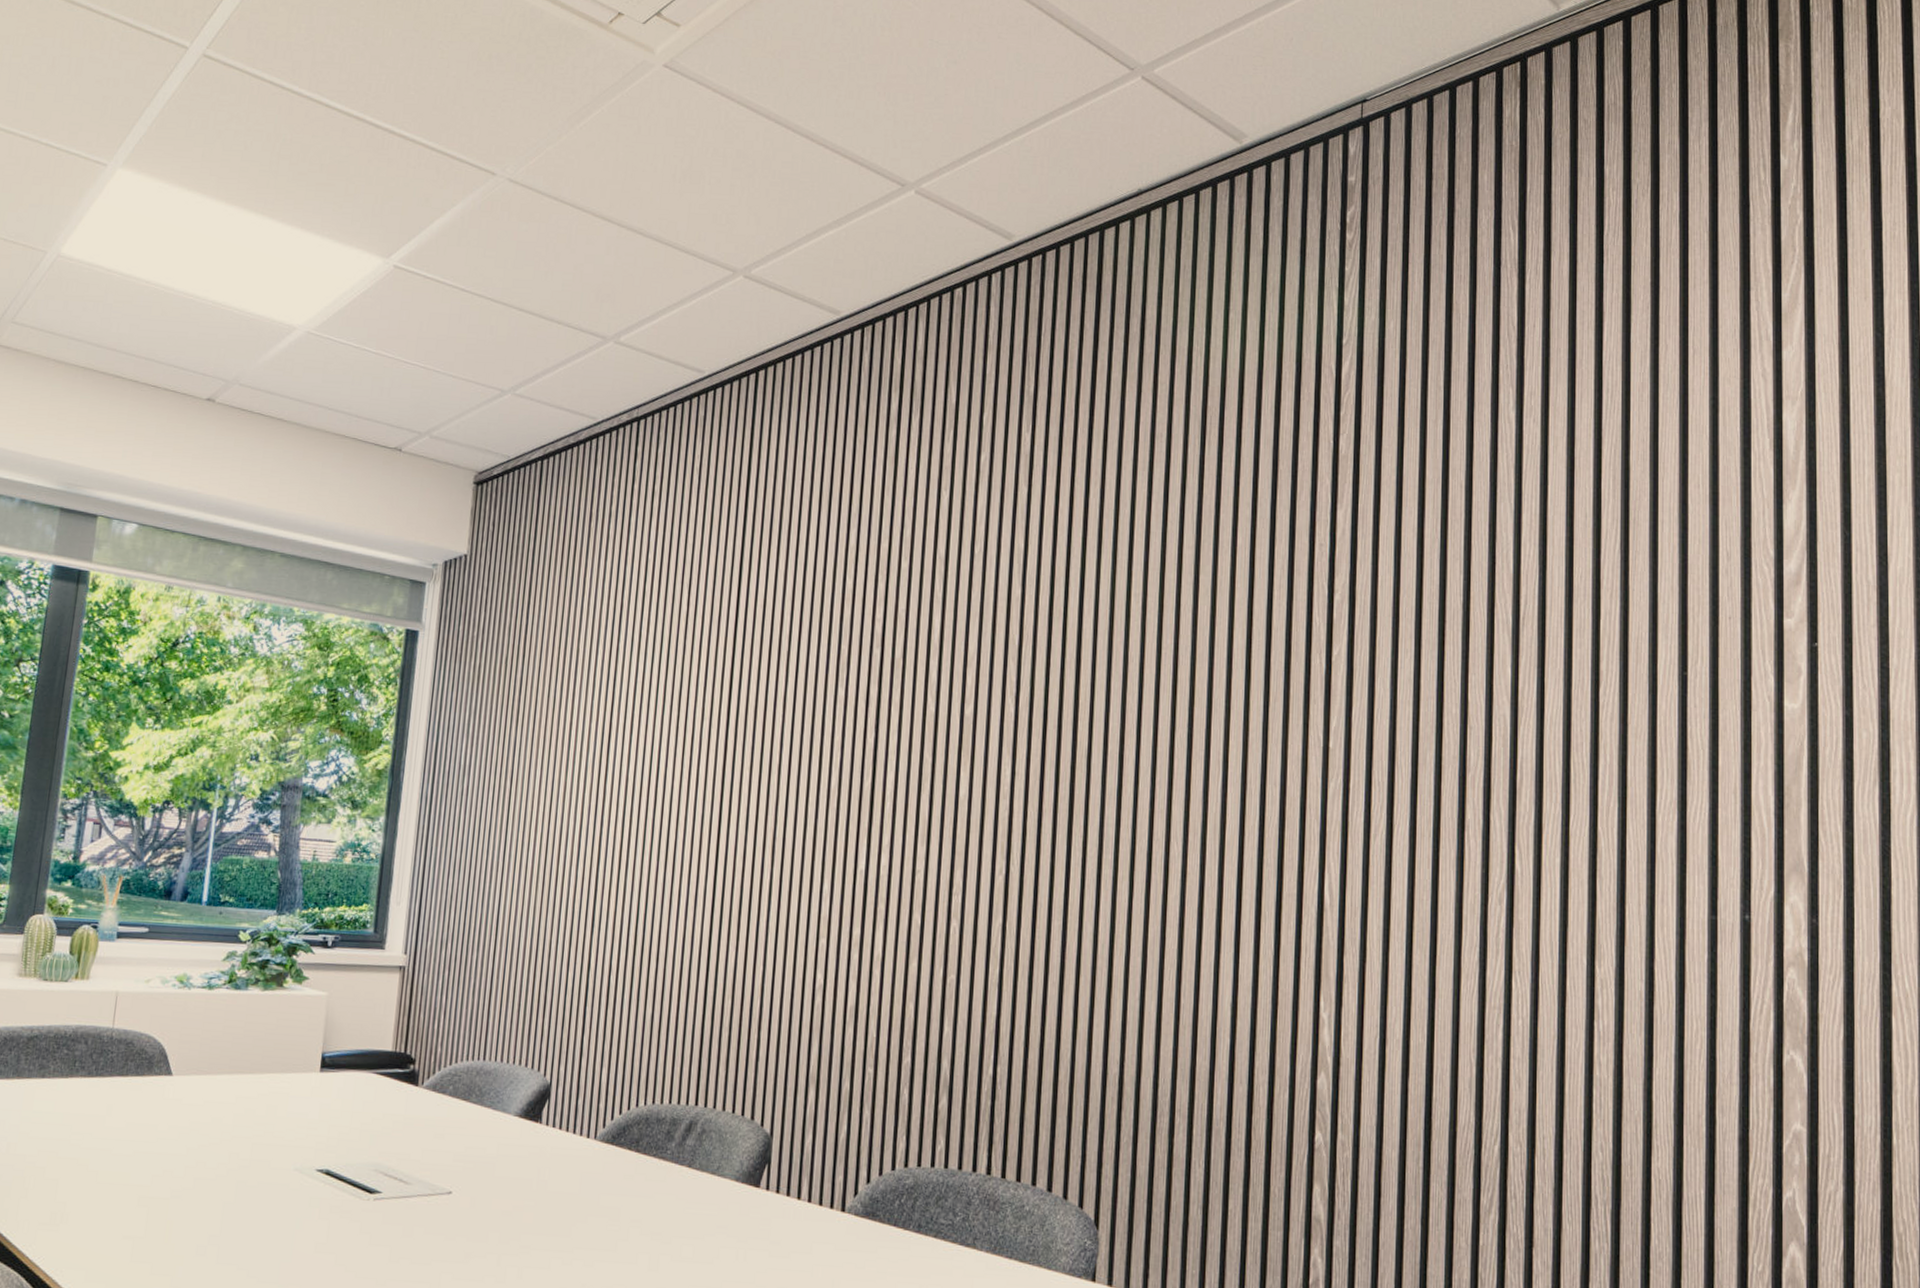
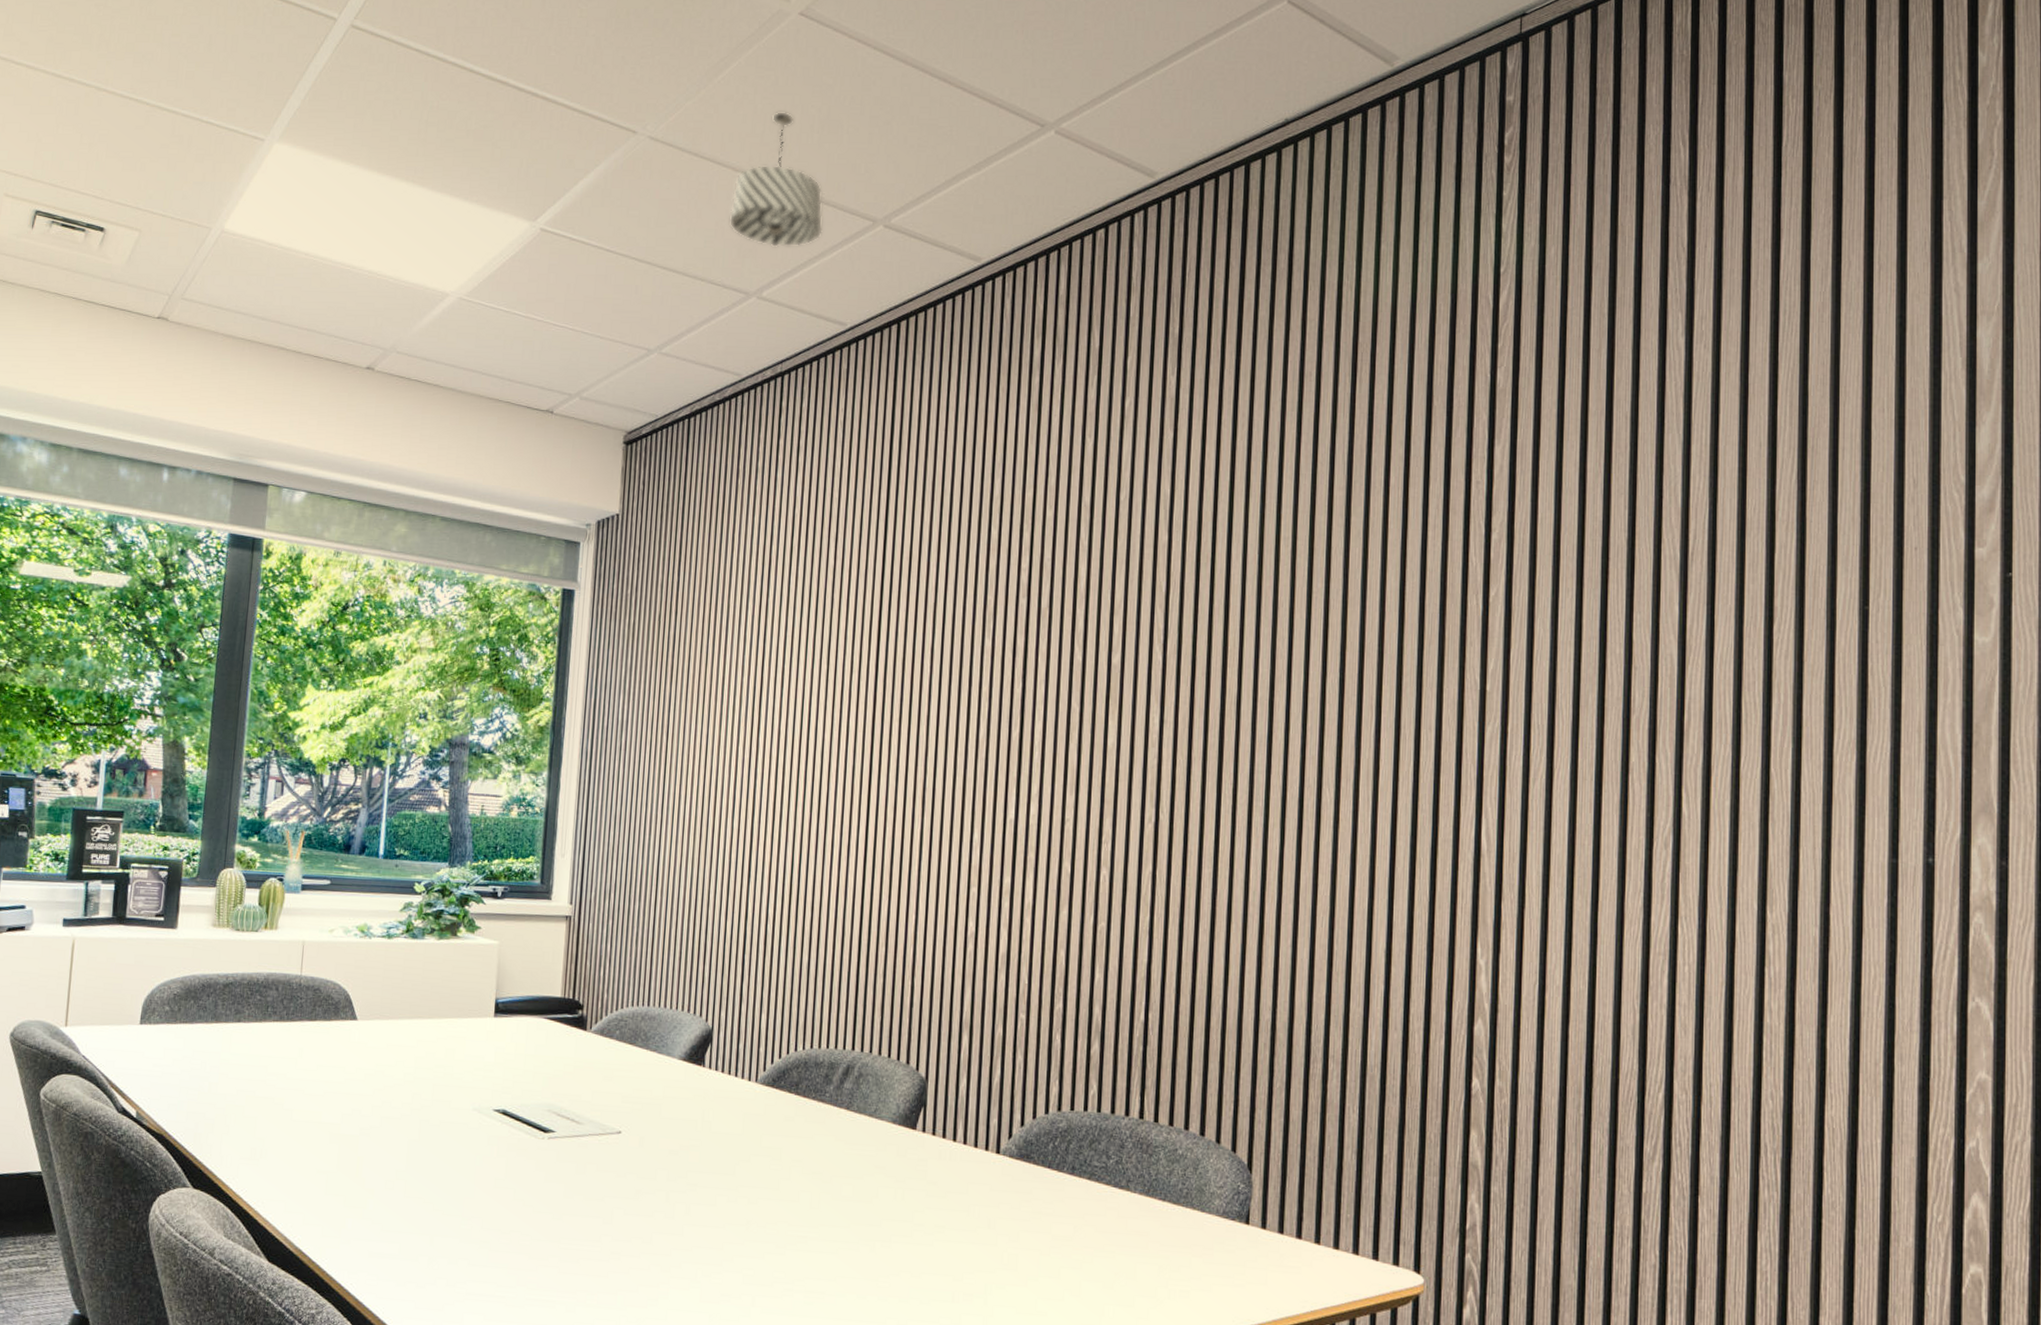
pendant light: none [587,159,683,294] -> present [729,111,823,247]

